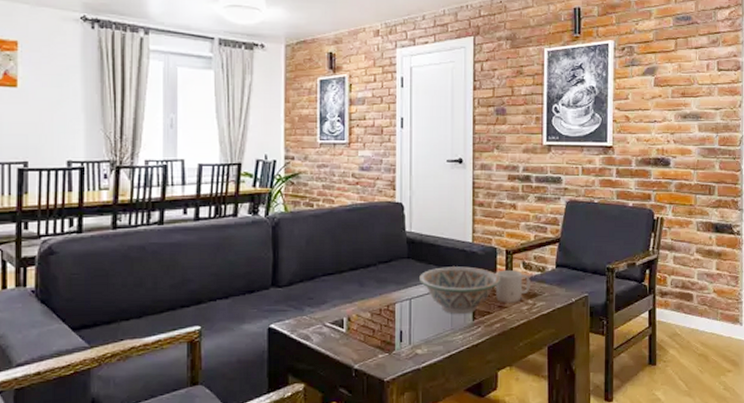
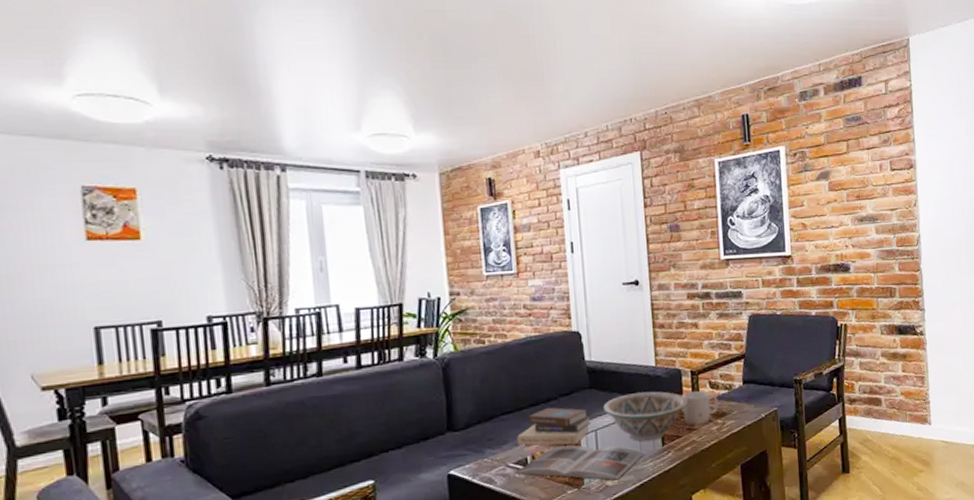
magazine: none [330,311,455,349] -> present [514,445,644,480]
books: none [336,272,406,311] -> present [517,407,591,446]

